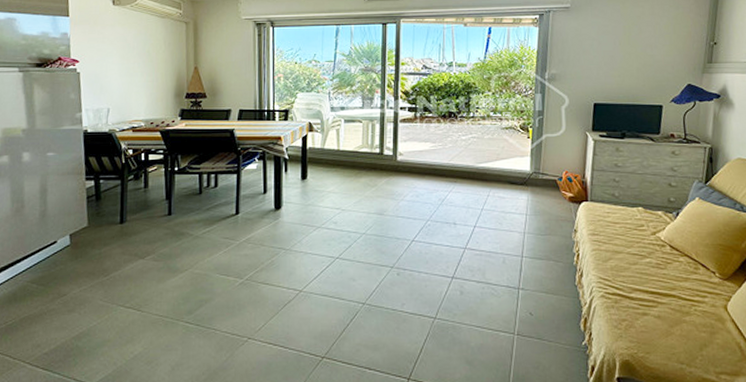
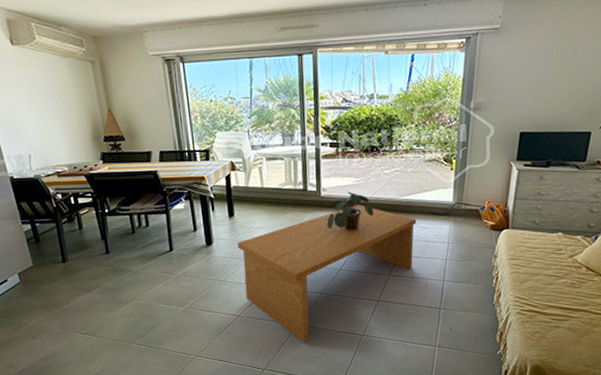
coffee table: none [307,171,494,325] -> present [237,205,417,342]
potted plant: none [402,157,450,197] -> present [327,191,374,230]

